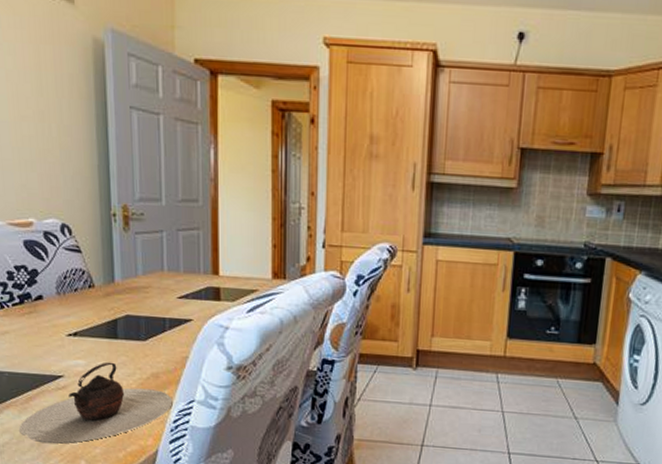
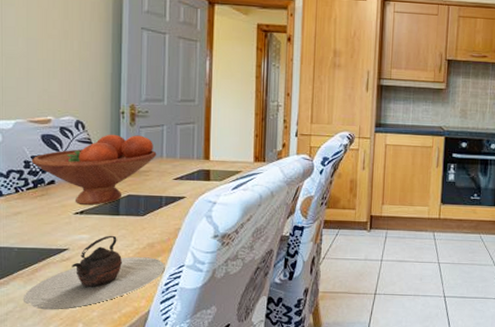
fruit bowl: none [14,241,157,326] -> present [31,134,157,205]

